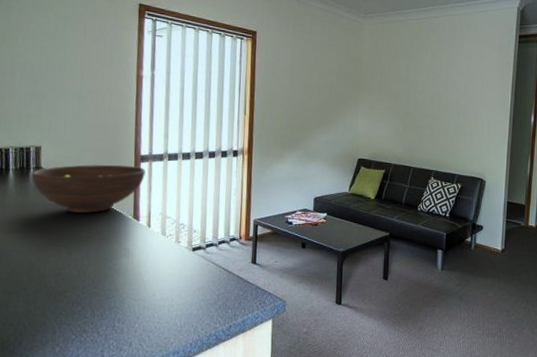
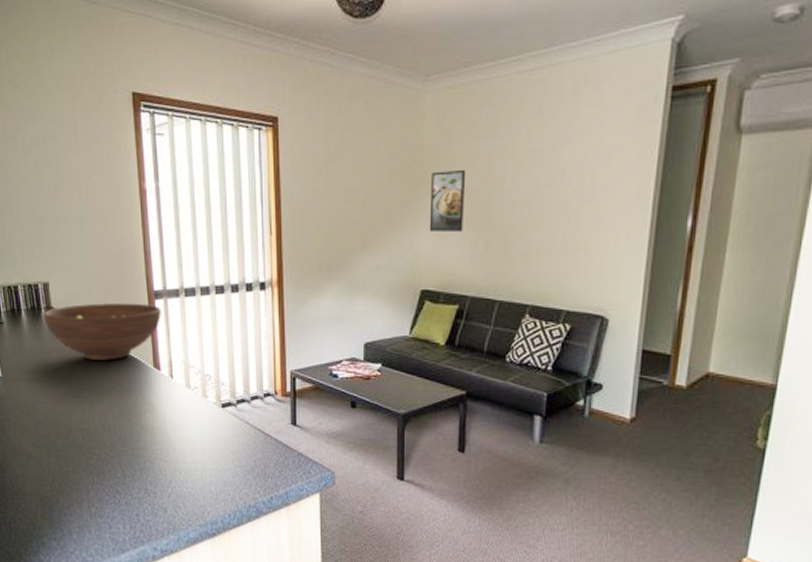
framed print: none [365,76,392,118] -> present [429,169,466,231]

